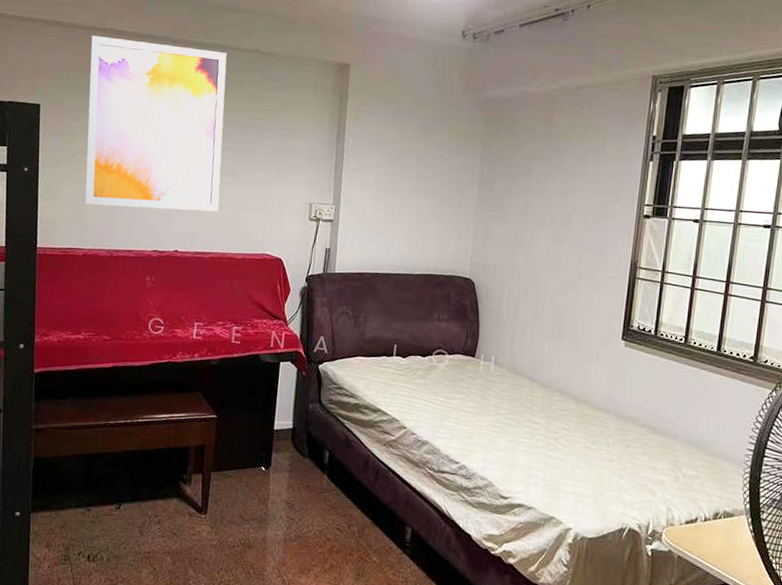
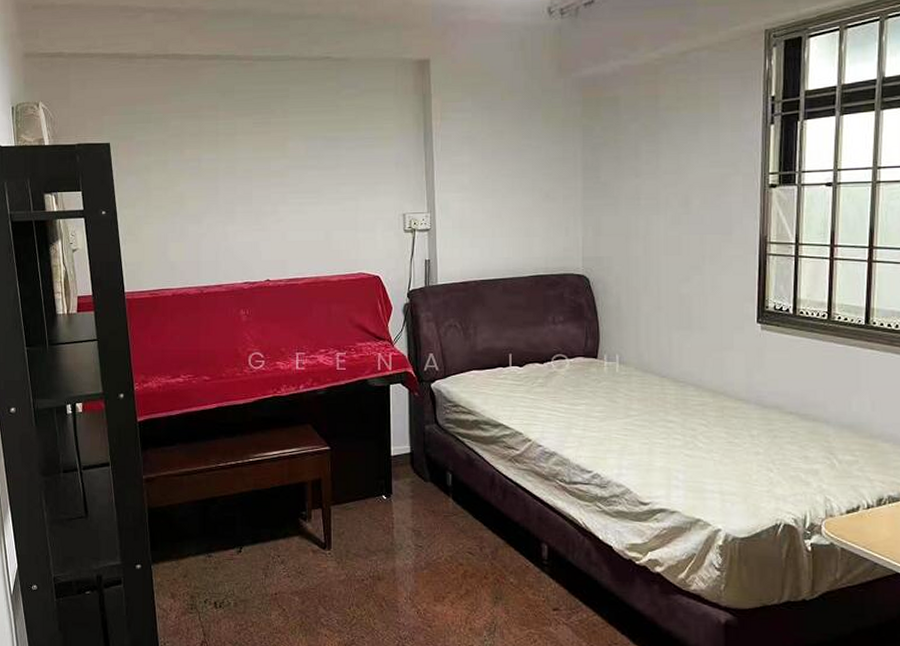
wall art: present [85,35,227,212] -> none [154,63,307,243]

